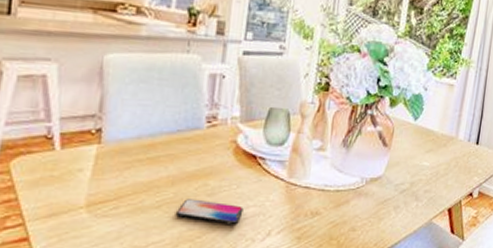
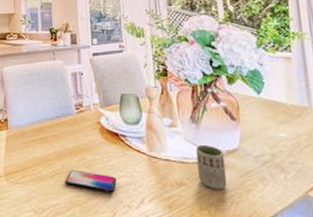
cup: none [336,171,367,219] -> present [195,144,227,190]

